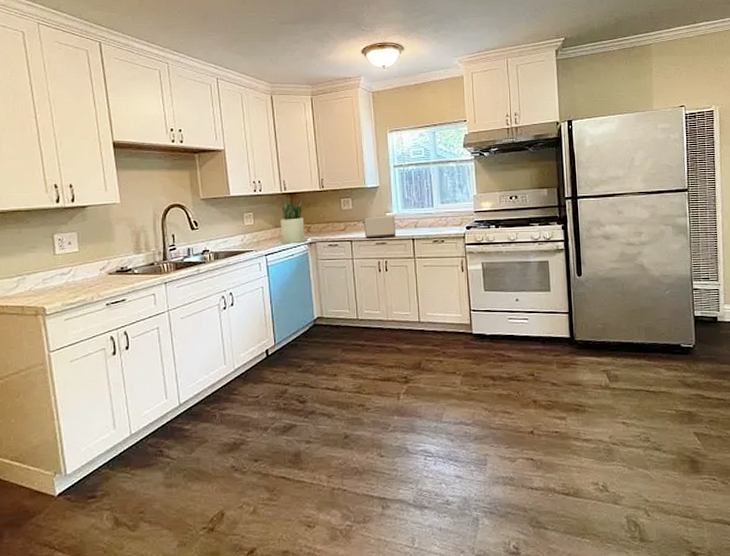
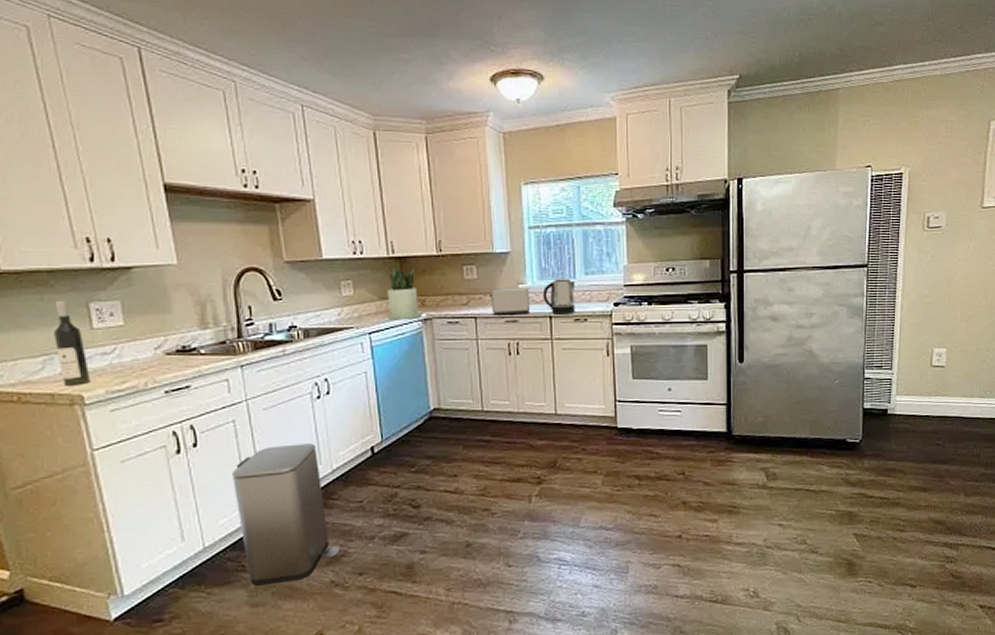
bottle: none [27,232,52,300] -> present [54,300,91,386]
pedal bin: none [154,347,239,469] -> present [231,443,340,586]
kettle: none [406,207,435,237] -> present [542,279,576,315]

